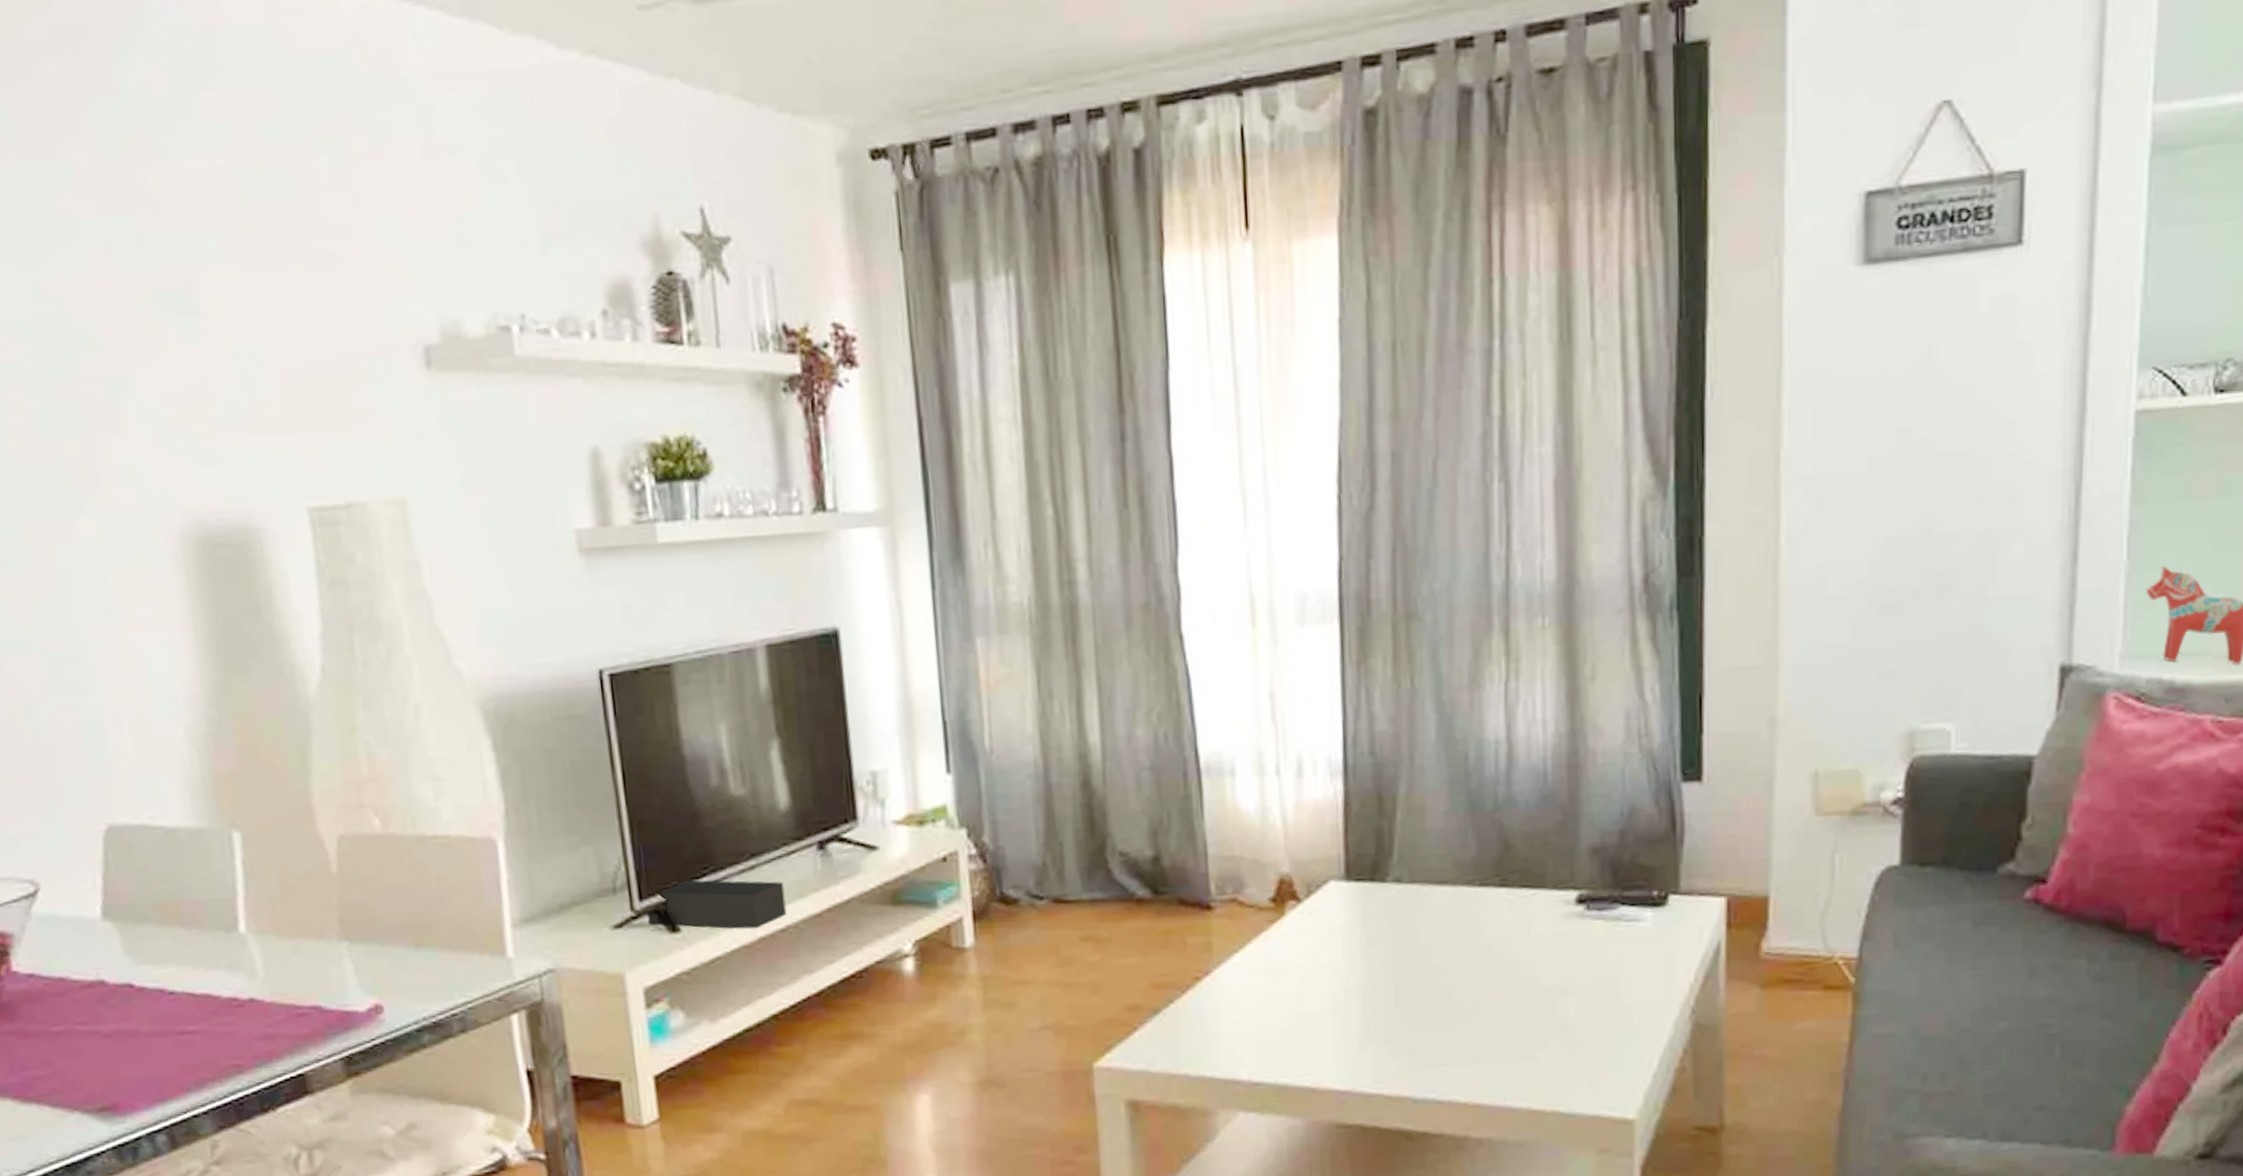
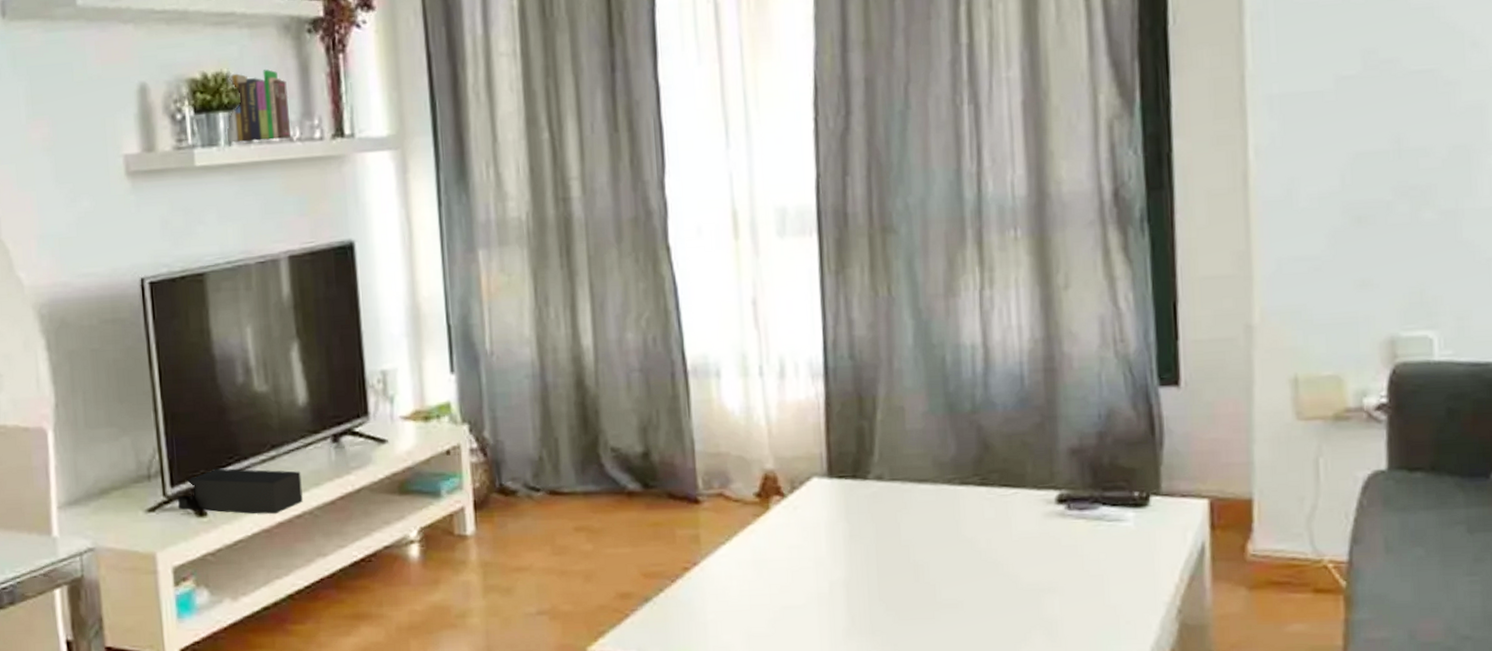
books: none [690,433,766,517] -> present [226,69,291,143]

